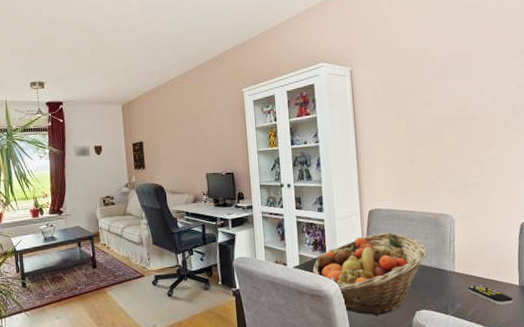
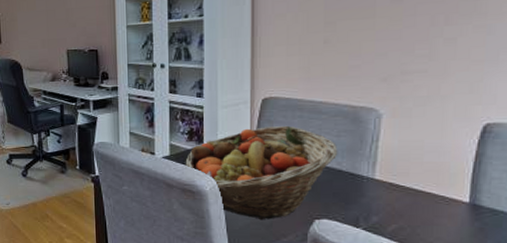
remote control: present [468,285,514,306] -> none [390,197,458,225]

